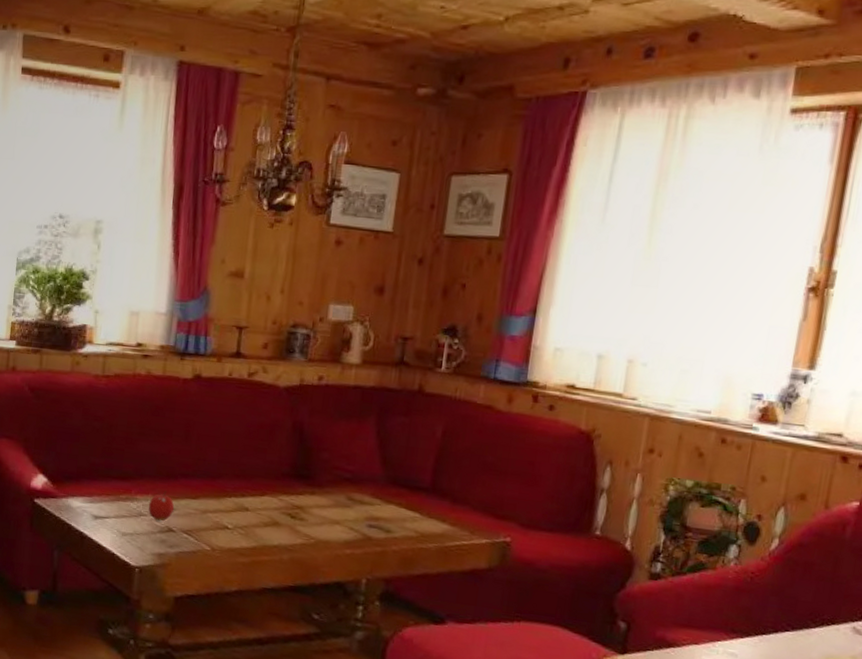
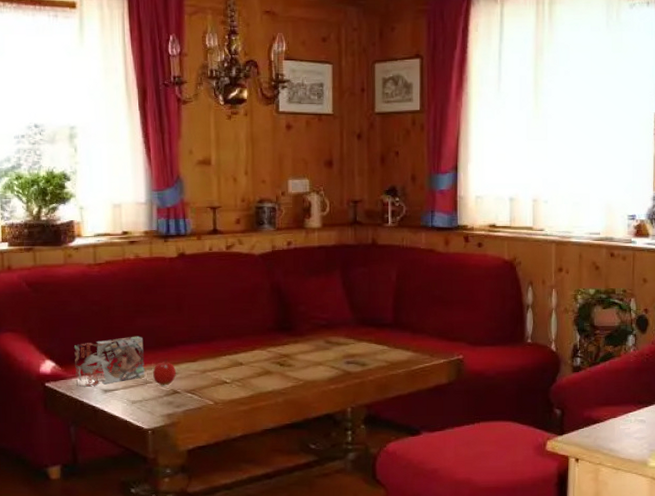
book: none [67,461,144,510] -> present [74,336,145,387]

